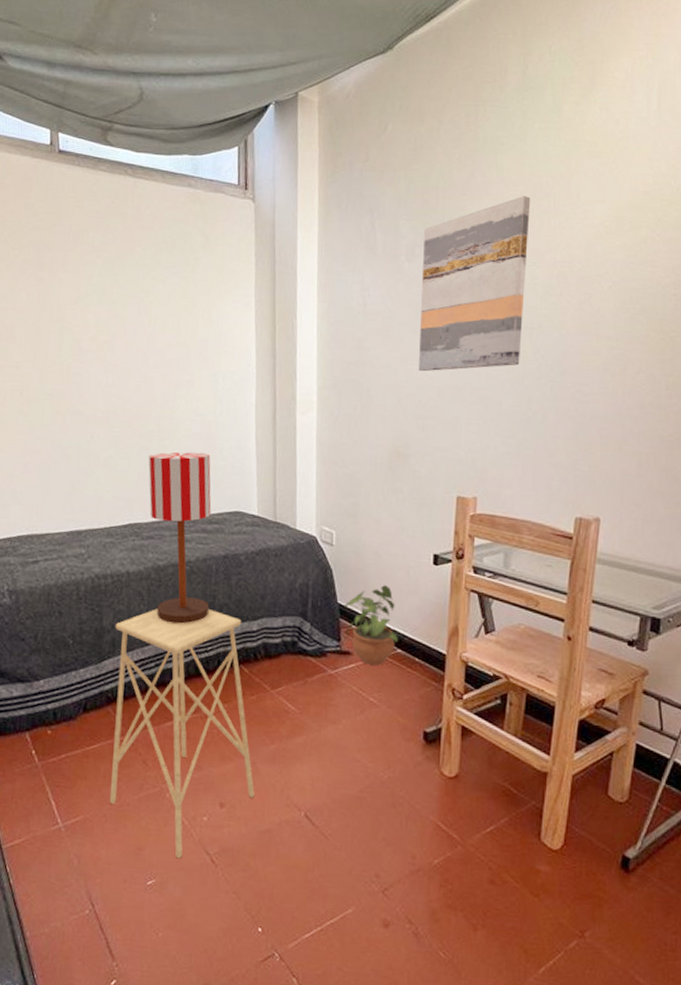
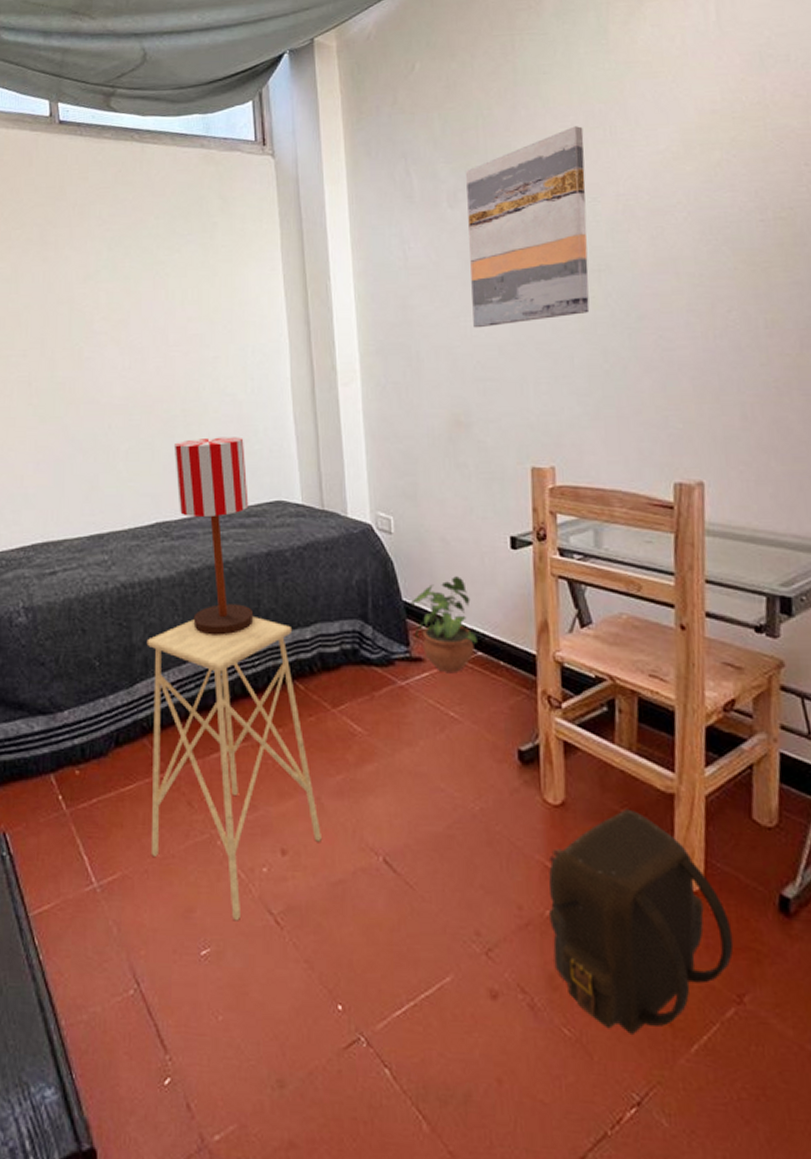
backpack: none [437,782,582,958] -> present [549,808,734,1034]

